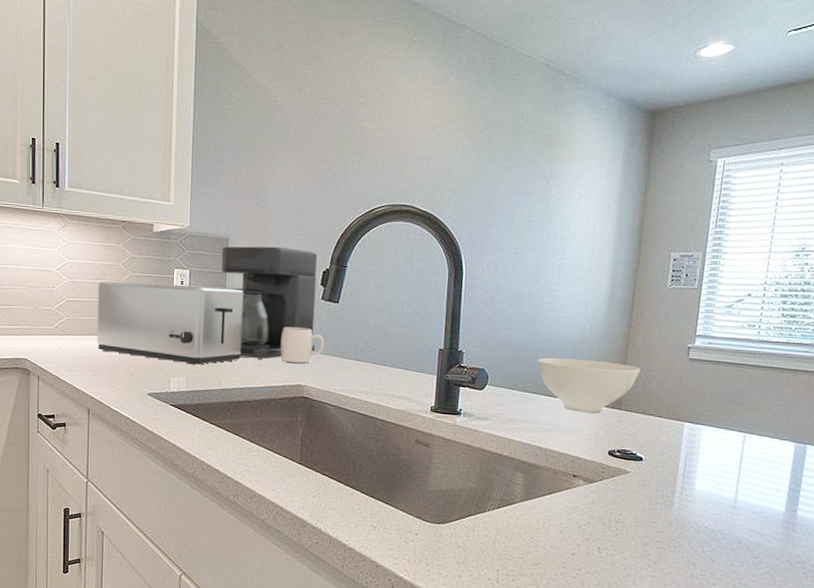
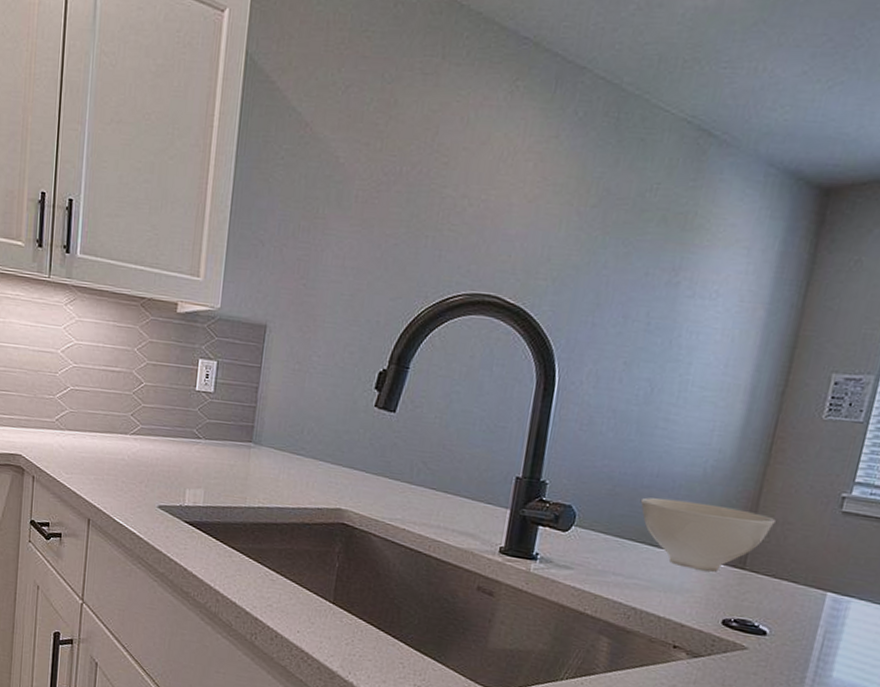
toaster: present [96,281,244,365] -> none [102,369,281,476]
coffee maker: present [221,246,318,360] -> none [255,335,374,475]
mug: present [280,326,325,364] -> none [319,437,375,483]

